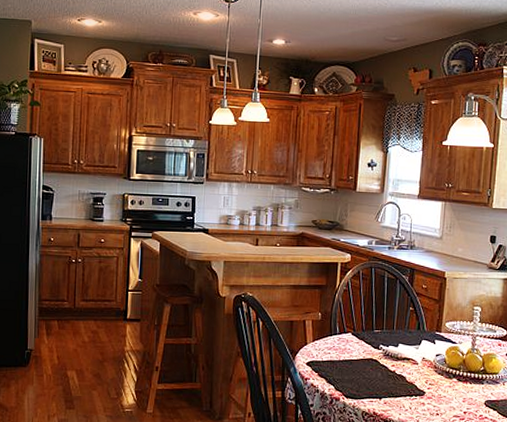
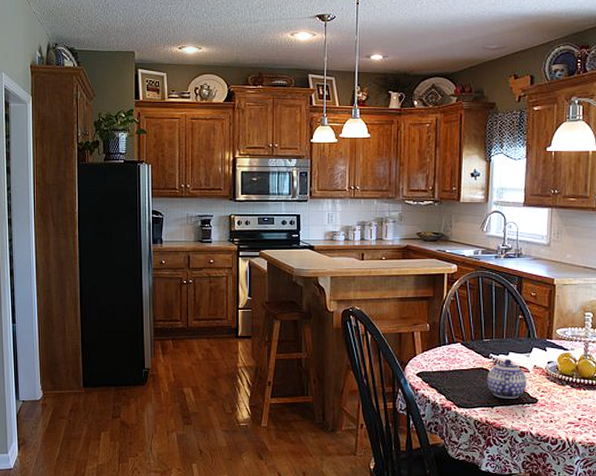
teapot: none [376,350,416,391] -> present [487,358,527,399]

